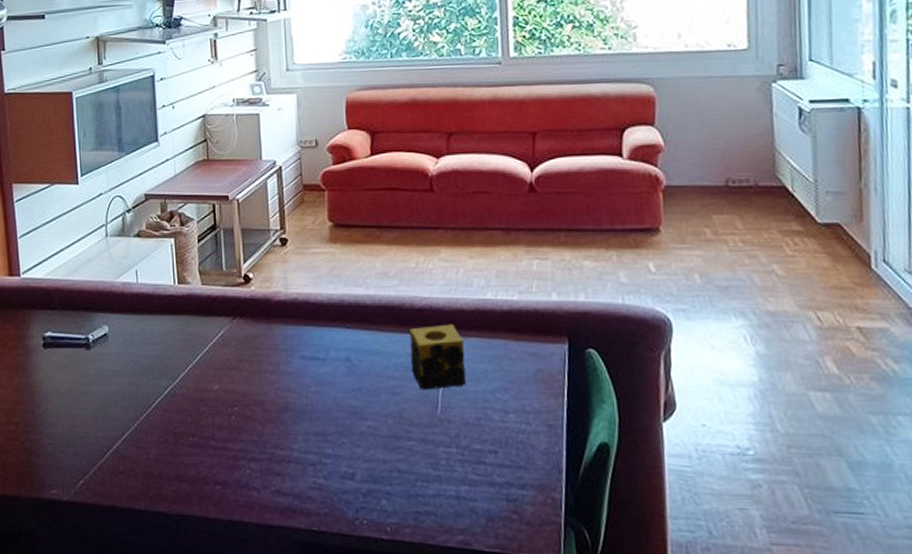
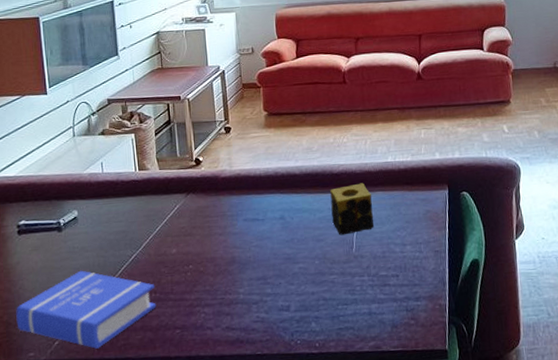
book: none [39,398,194,495] -> present [16,270,157,349]

